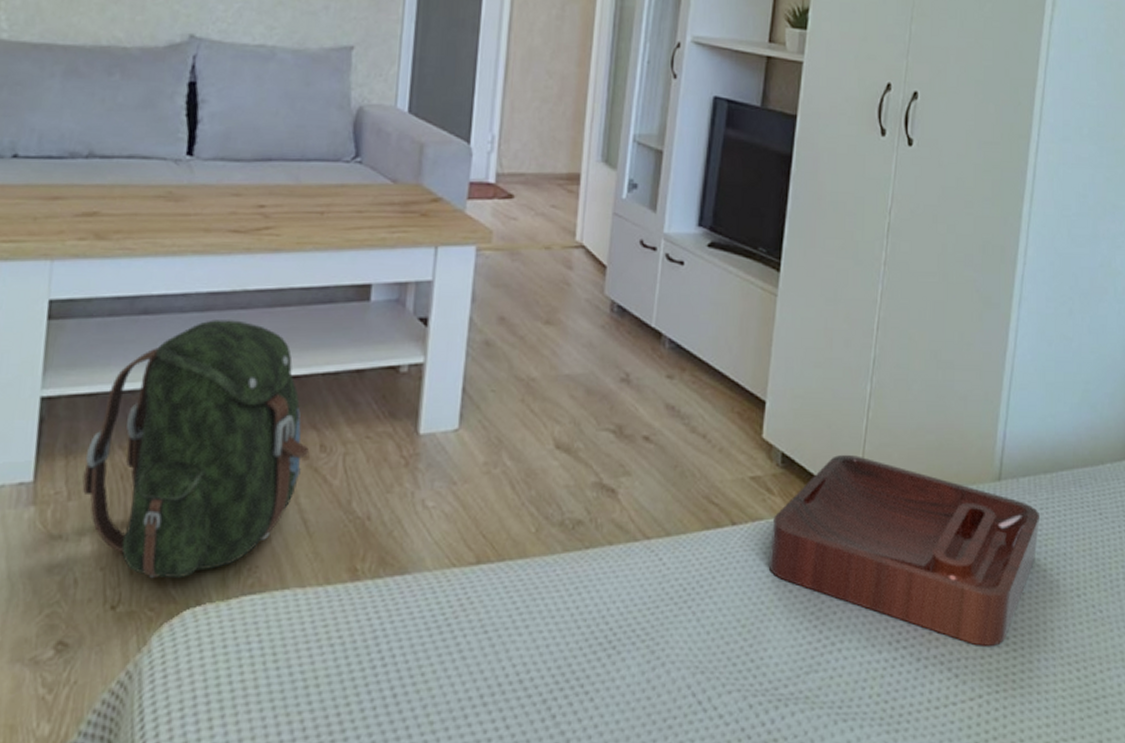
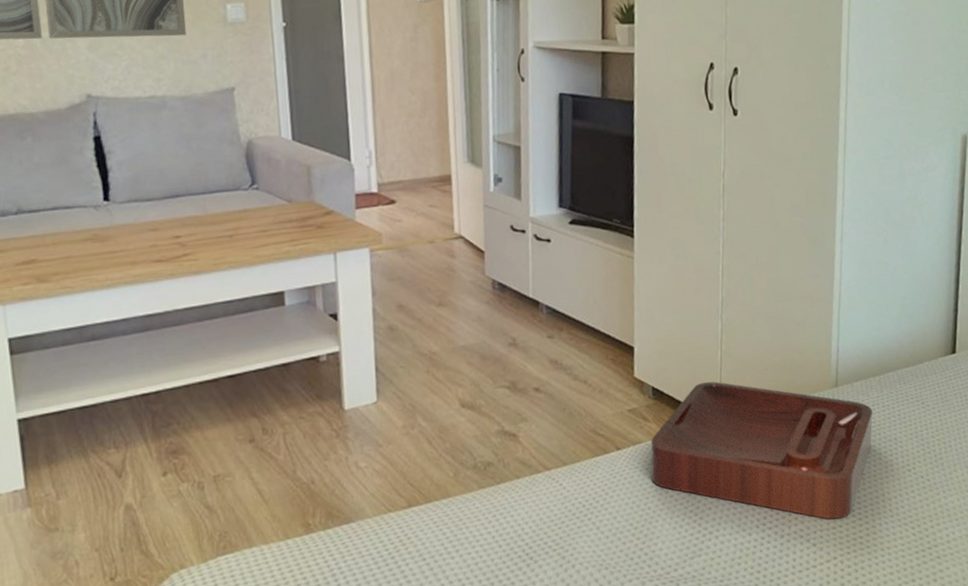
backpack: present [82,320,309,579] -> none [65,335,253,553]

